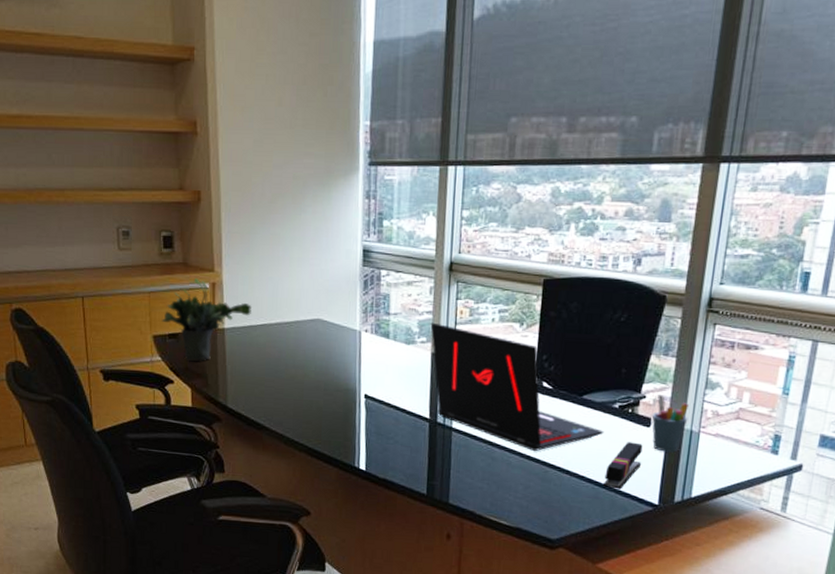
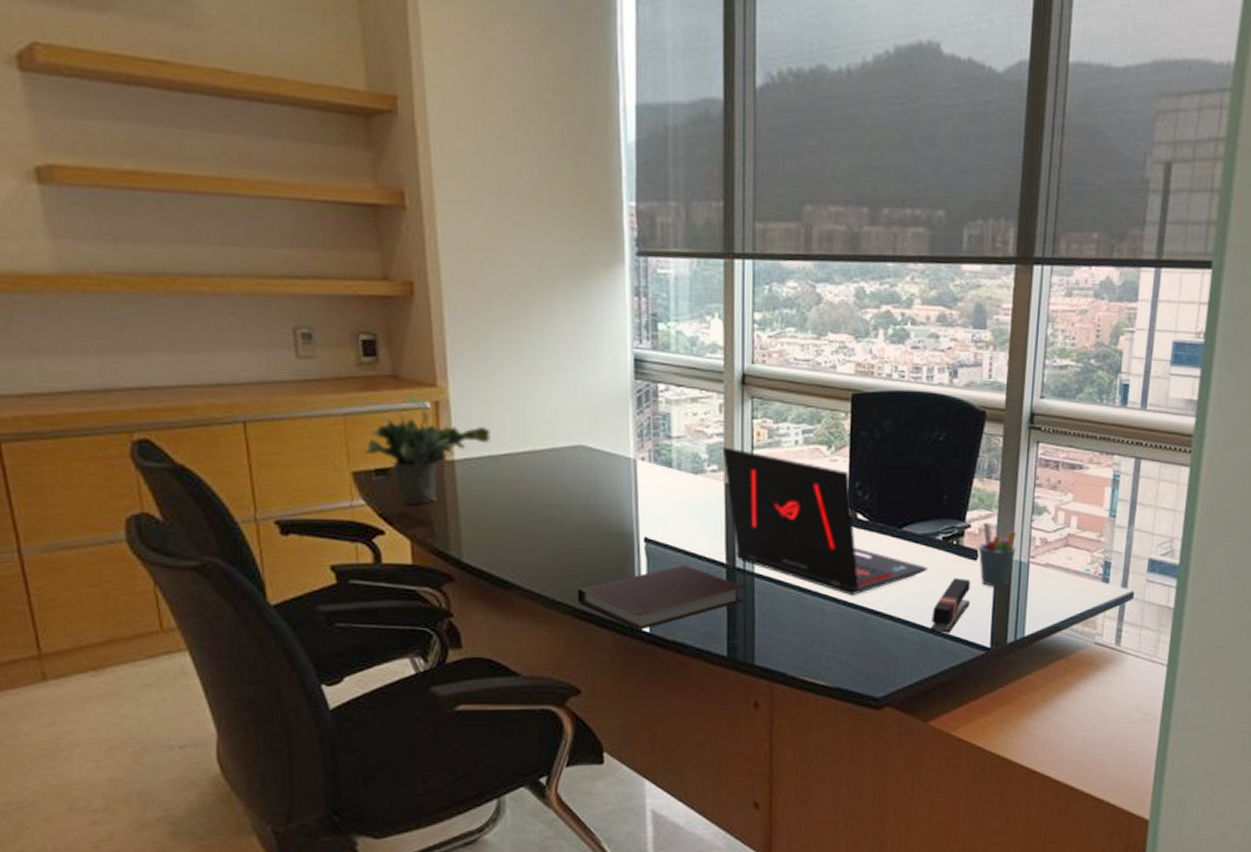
notebook: none [310,418,443,469] -> present [577,565,744,631]

